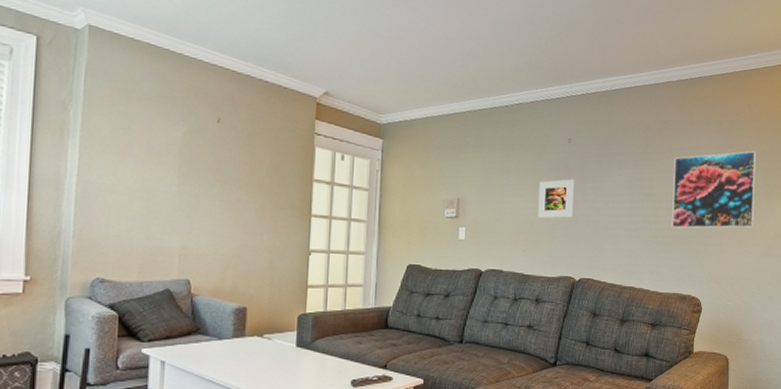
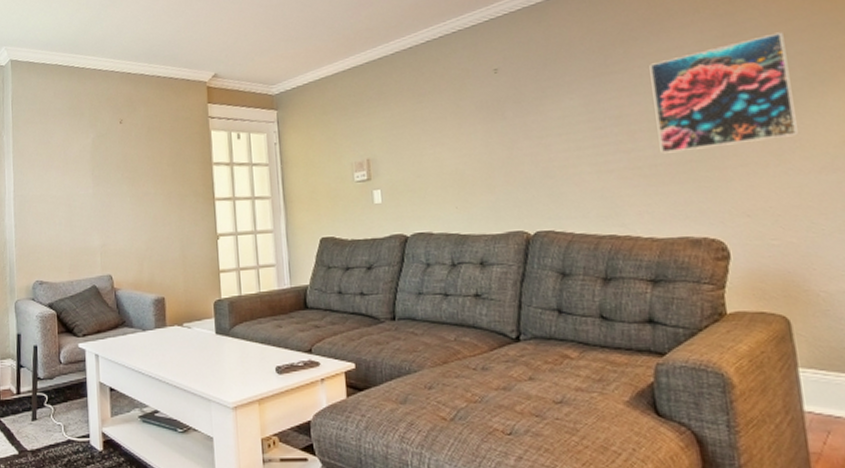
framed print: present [538,179,574,219] -> none [464,115,514,167]

